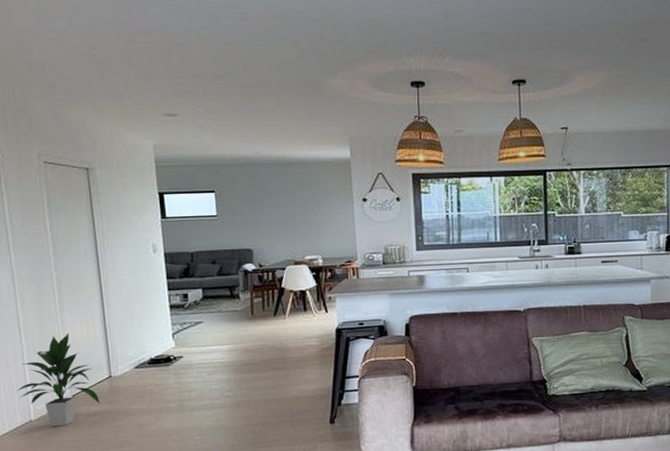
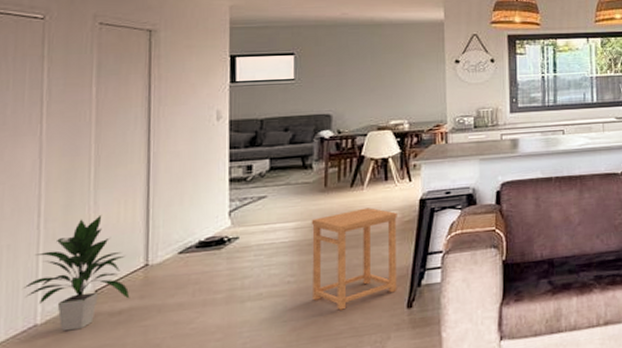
side table: none [242,335,320,422] -> present [311,207,397,311]

